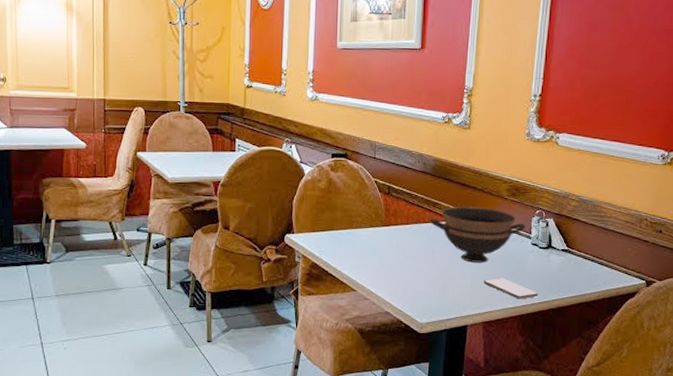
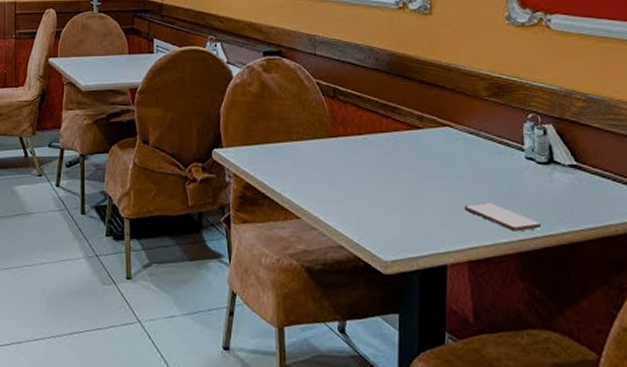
bowl: present [429,206,526,263] -> none [387,110,516,183]

